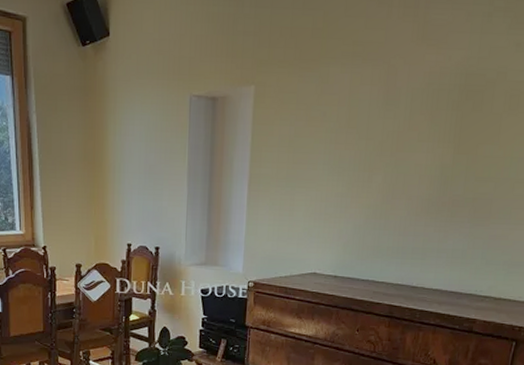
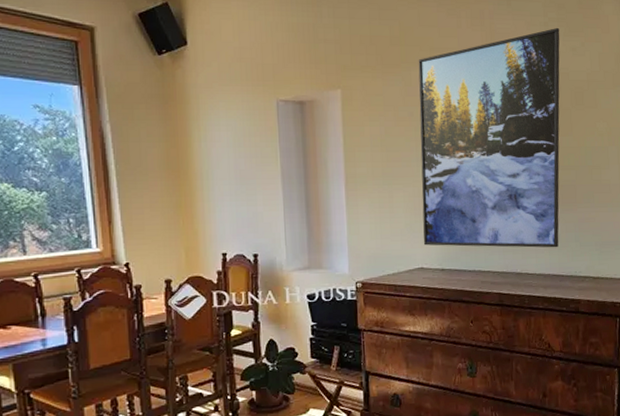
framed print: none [319,18,506,264] -> present [418,27,560,248]

